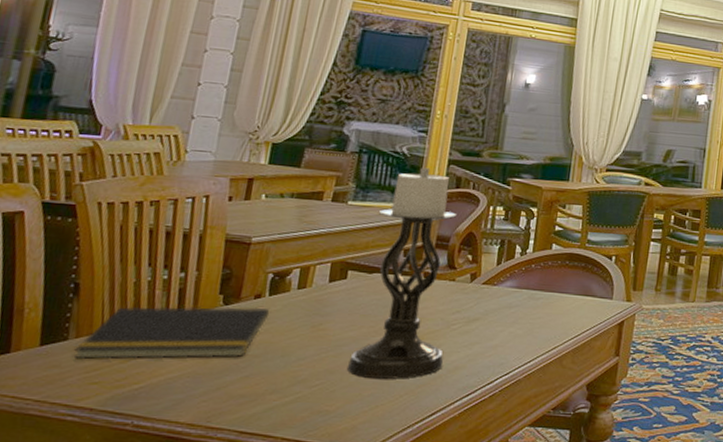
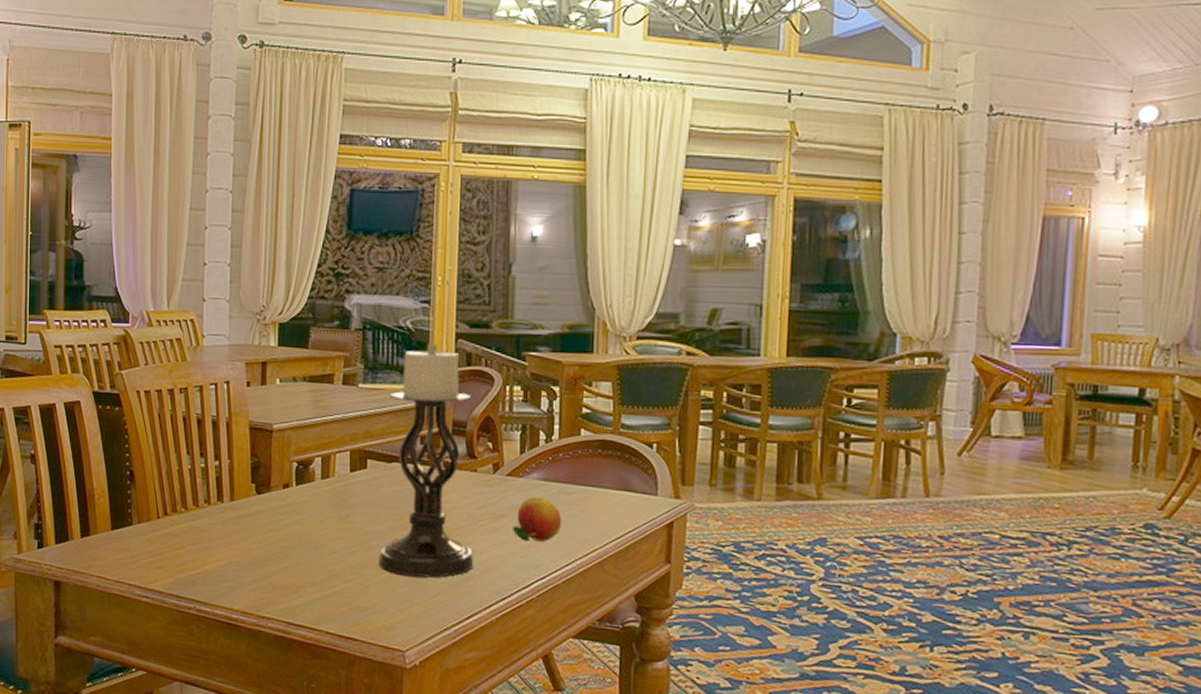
notepad: present [74,306,270,359] -> none [139,494,299,547]
fruit: none [482,302,529,342] -> present [512,496,562,542]

